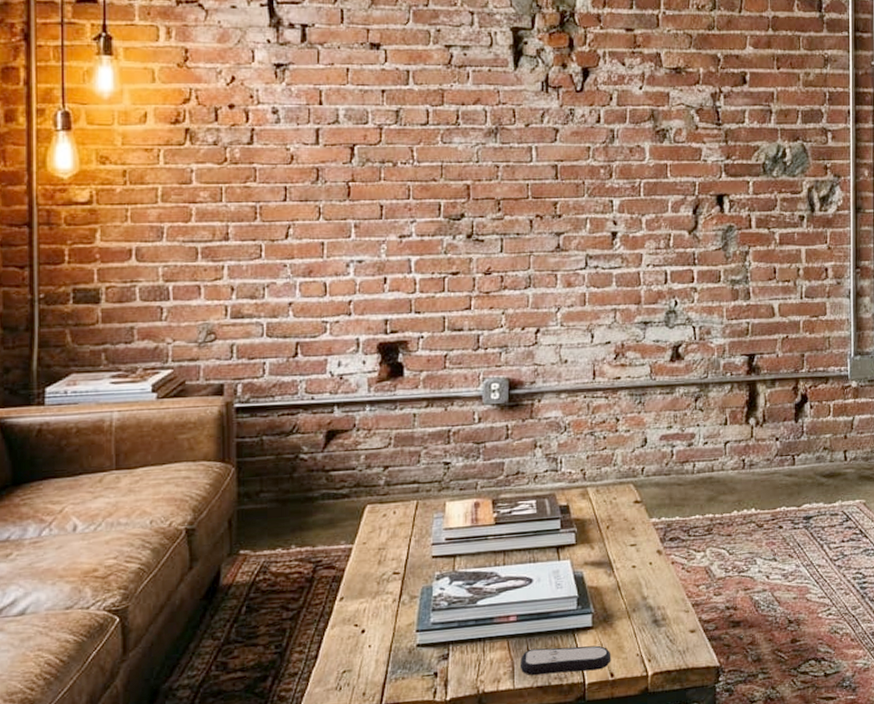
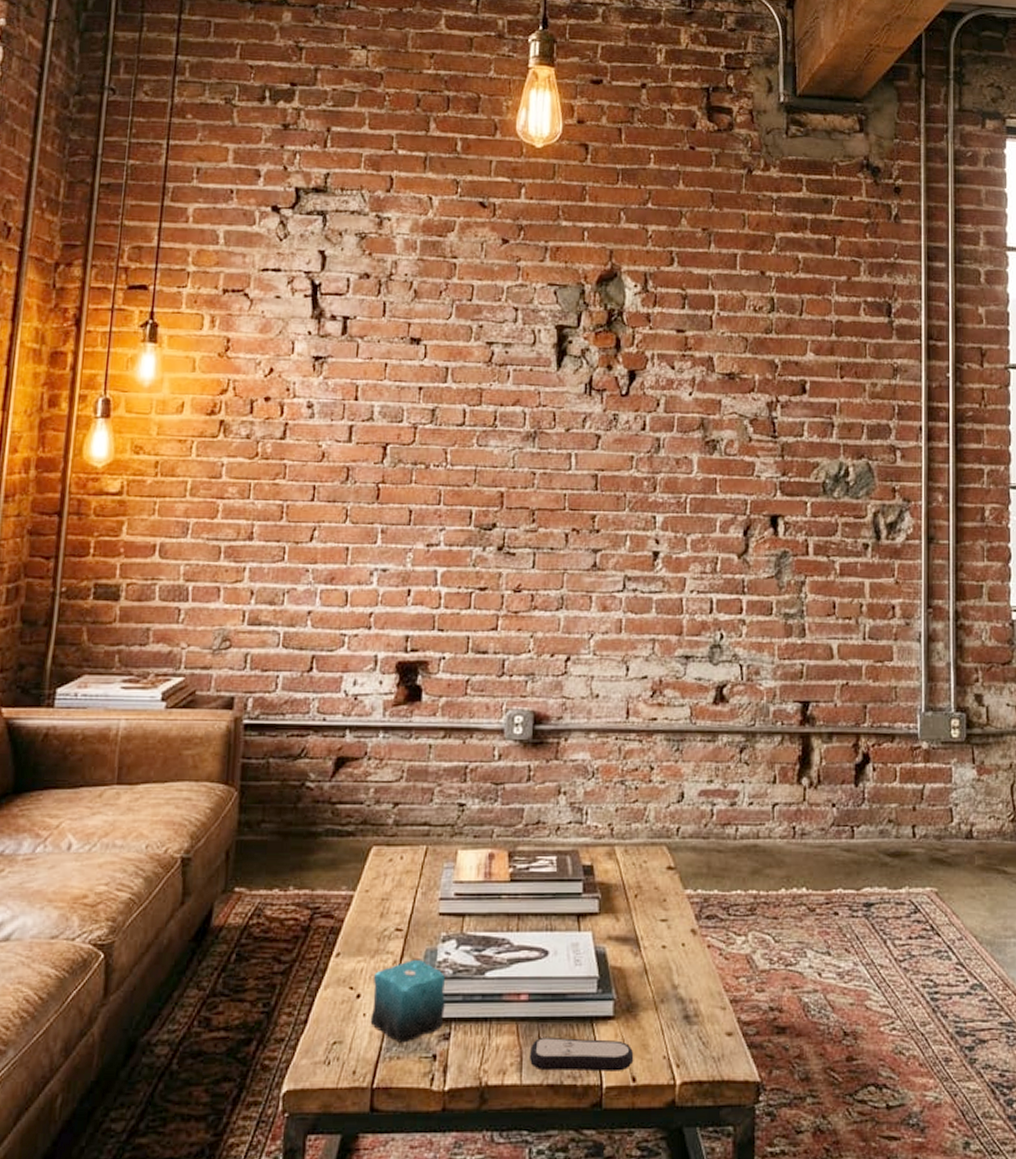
candle: none [375,596,442,666] -> present [370,959,445,1043]

